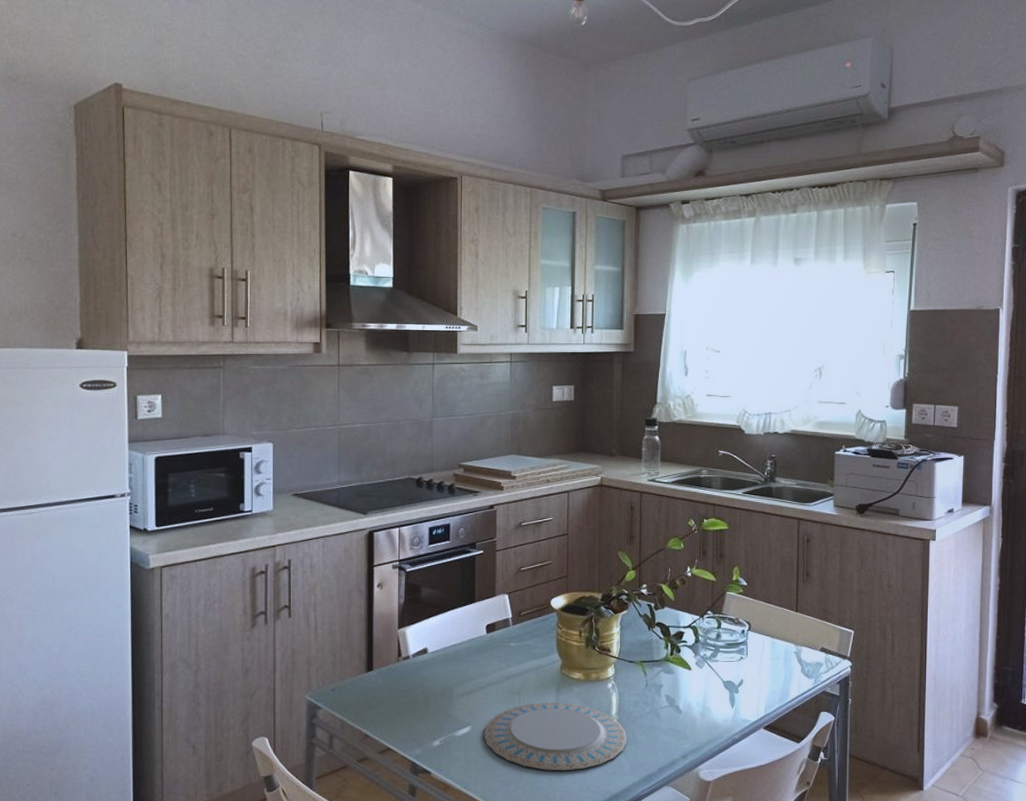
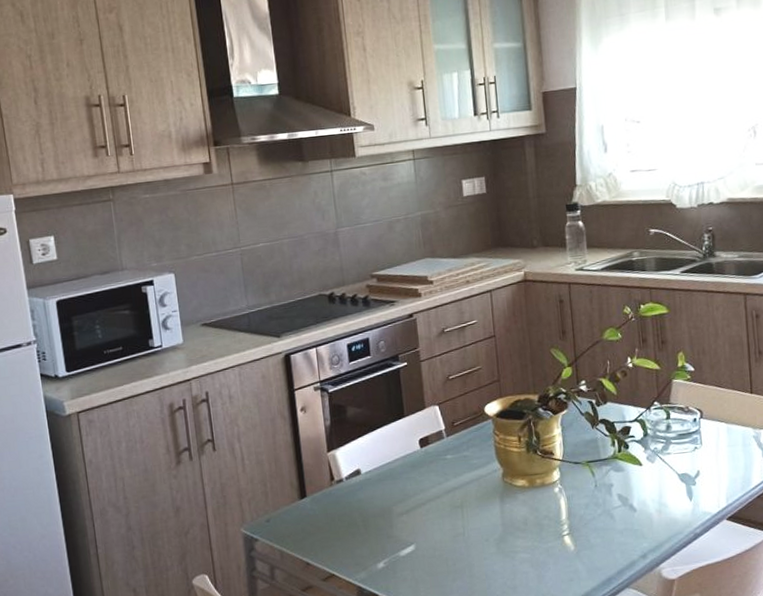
plate: present [483,702,628,771] -> none [428,512,582,583]

